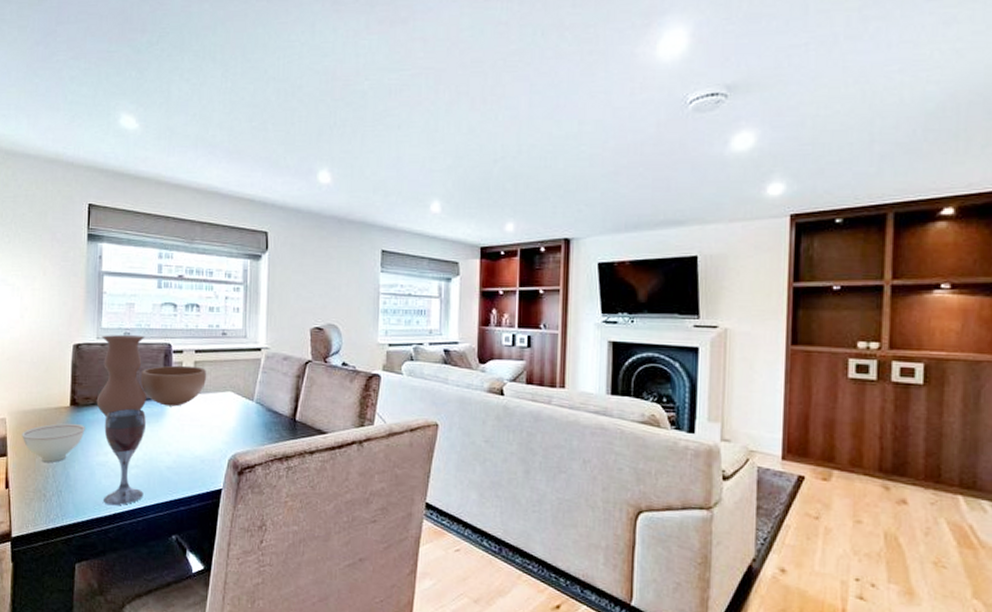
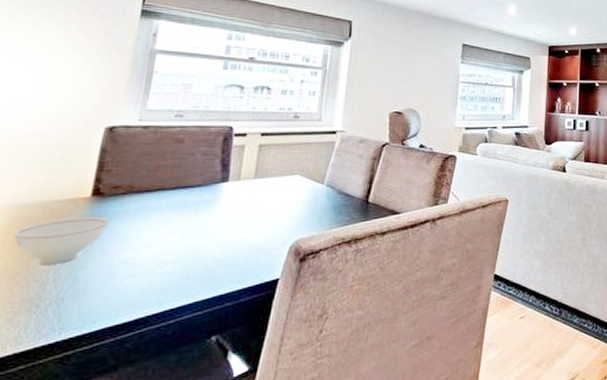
vase: present [96,334,146,418] -> none [128,116,202,208]
cup: present [104,408,146,506] -> none [123,196,193,310]
bowl: present [140,365,207,407] -> none [190,149,273,193]

